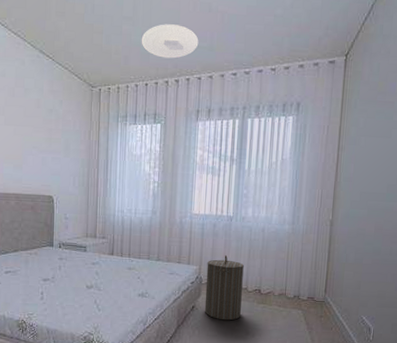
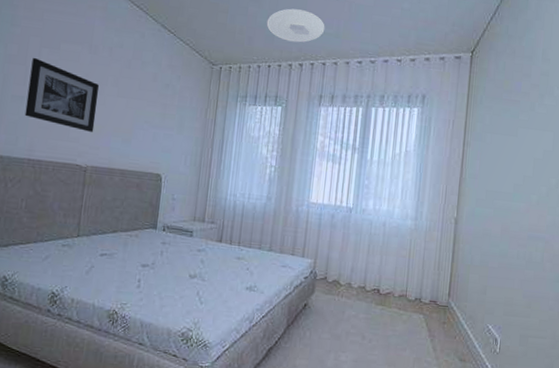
laundry hamper: present [204,255,244,321] -> none [317,249,362,323]

